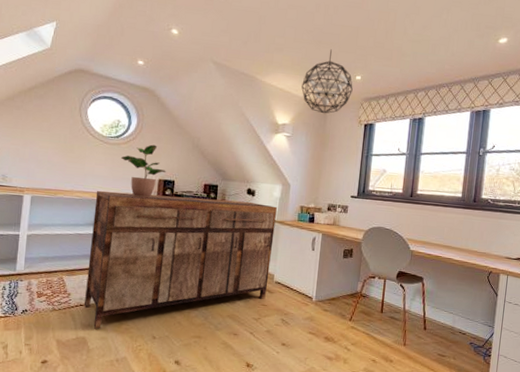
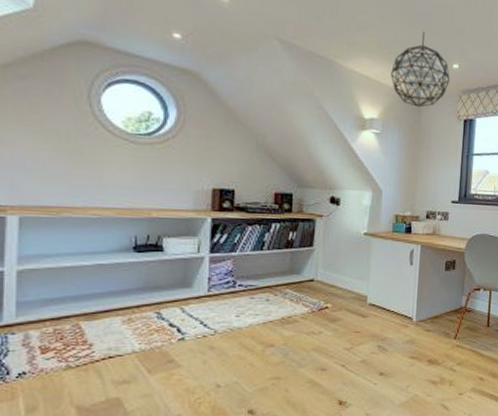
sideboard: present [84,190,277,329] -> none [116,205,367,385]
potted plant: present [120,144,166,198] -> none [155,144,222,213]

